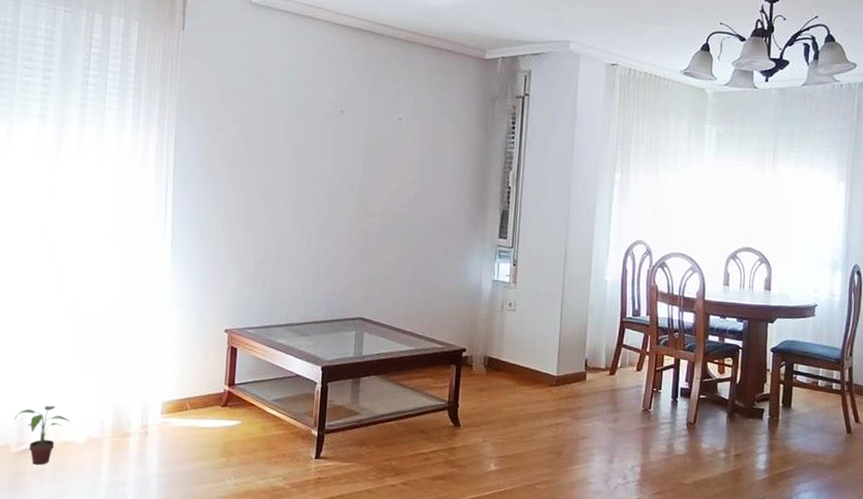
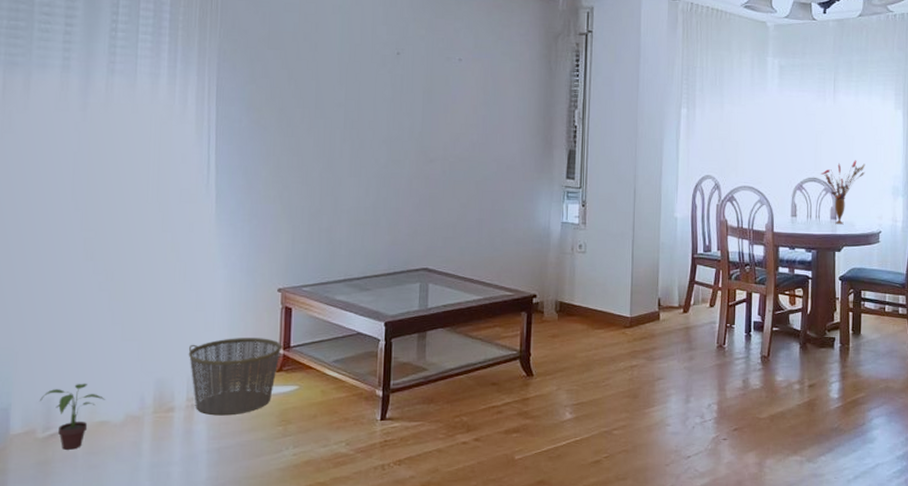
basket: none [143,372,228,444] -> present [188,338,282,416]
bouquet: none [756,231,803,295] -> present [821,160,865,224]

